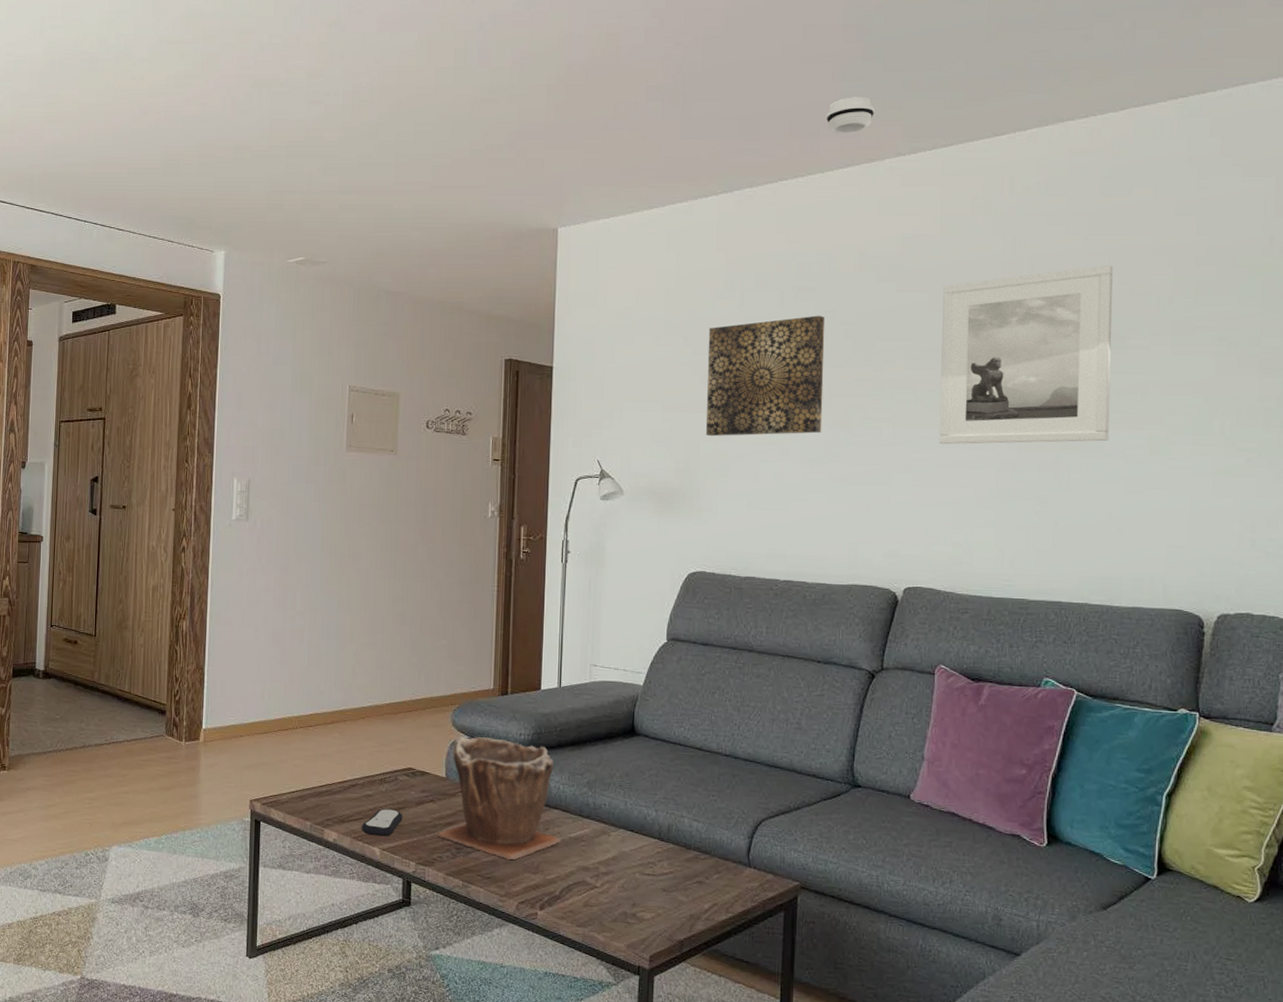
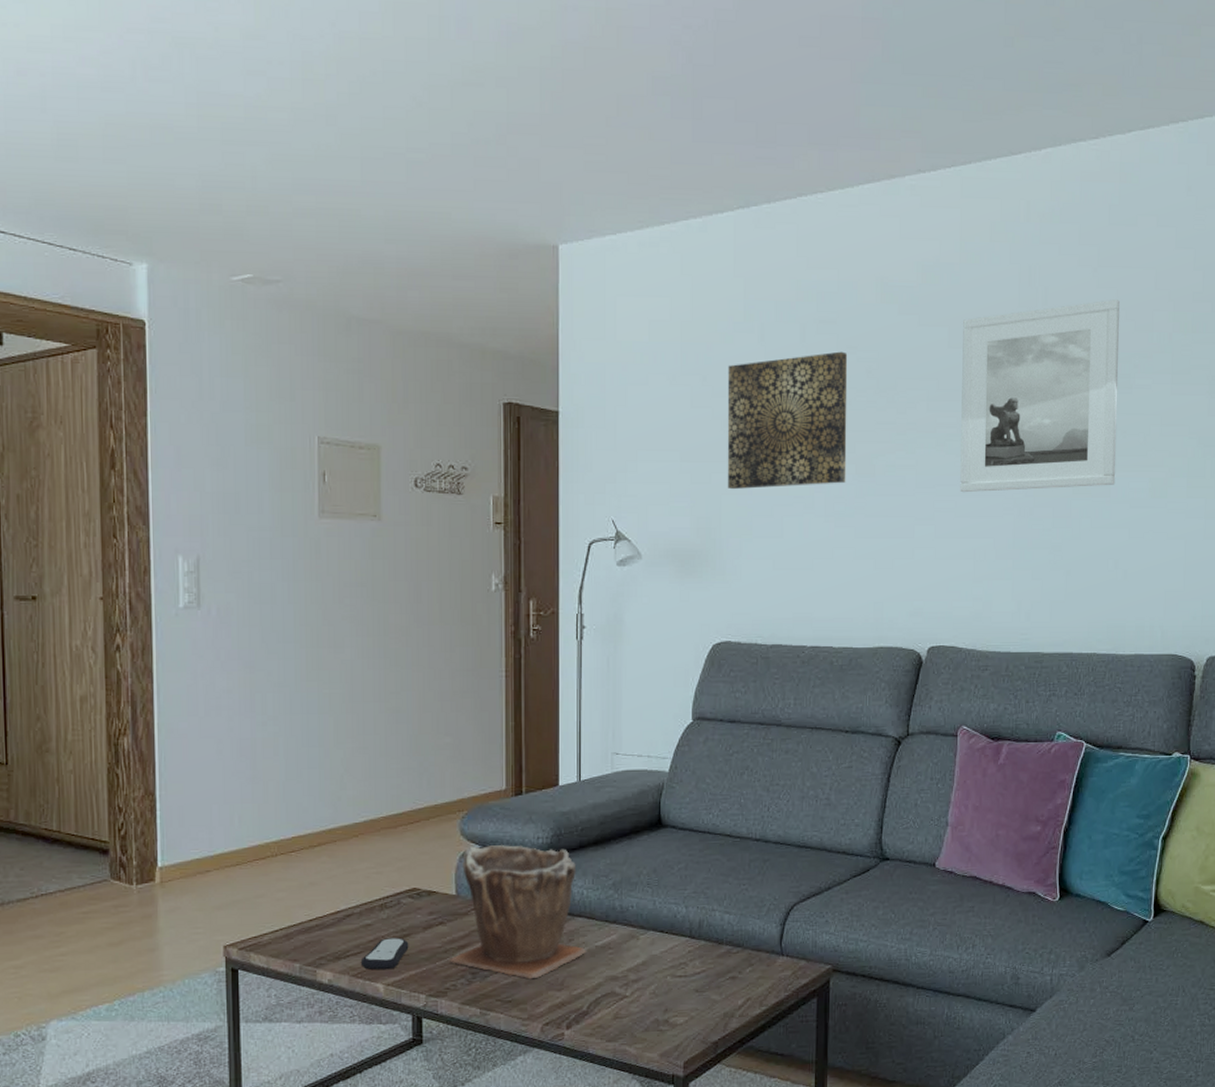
smoke detector: present [825,97,875,134] -> none [844,102,895,145]

